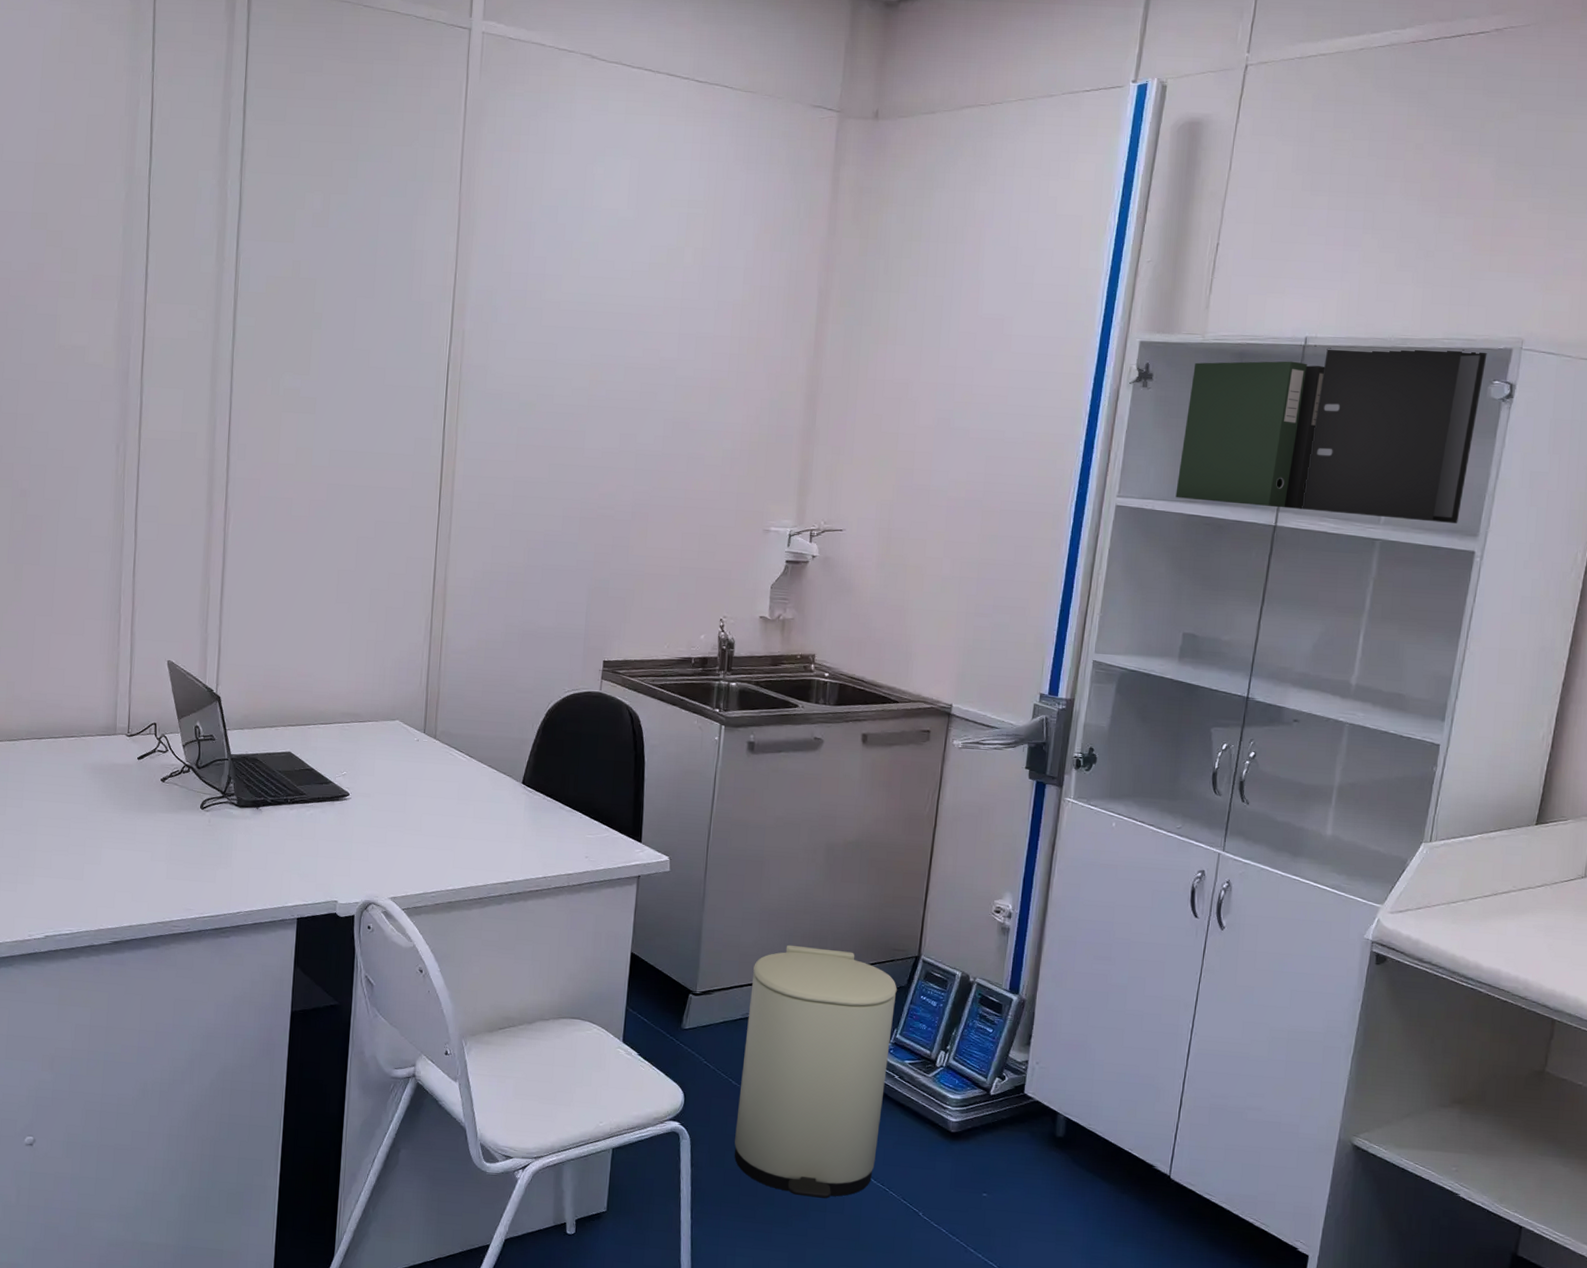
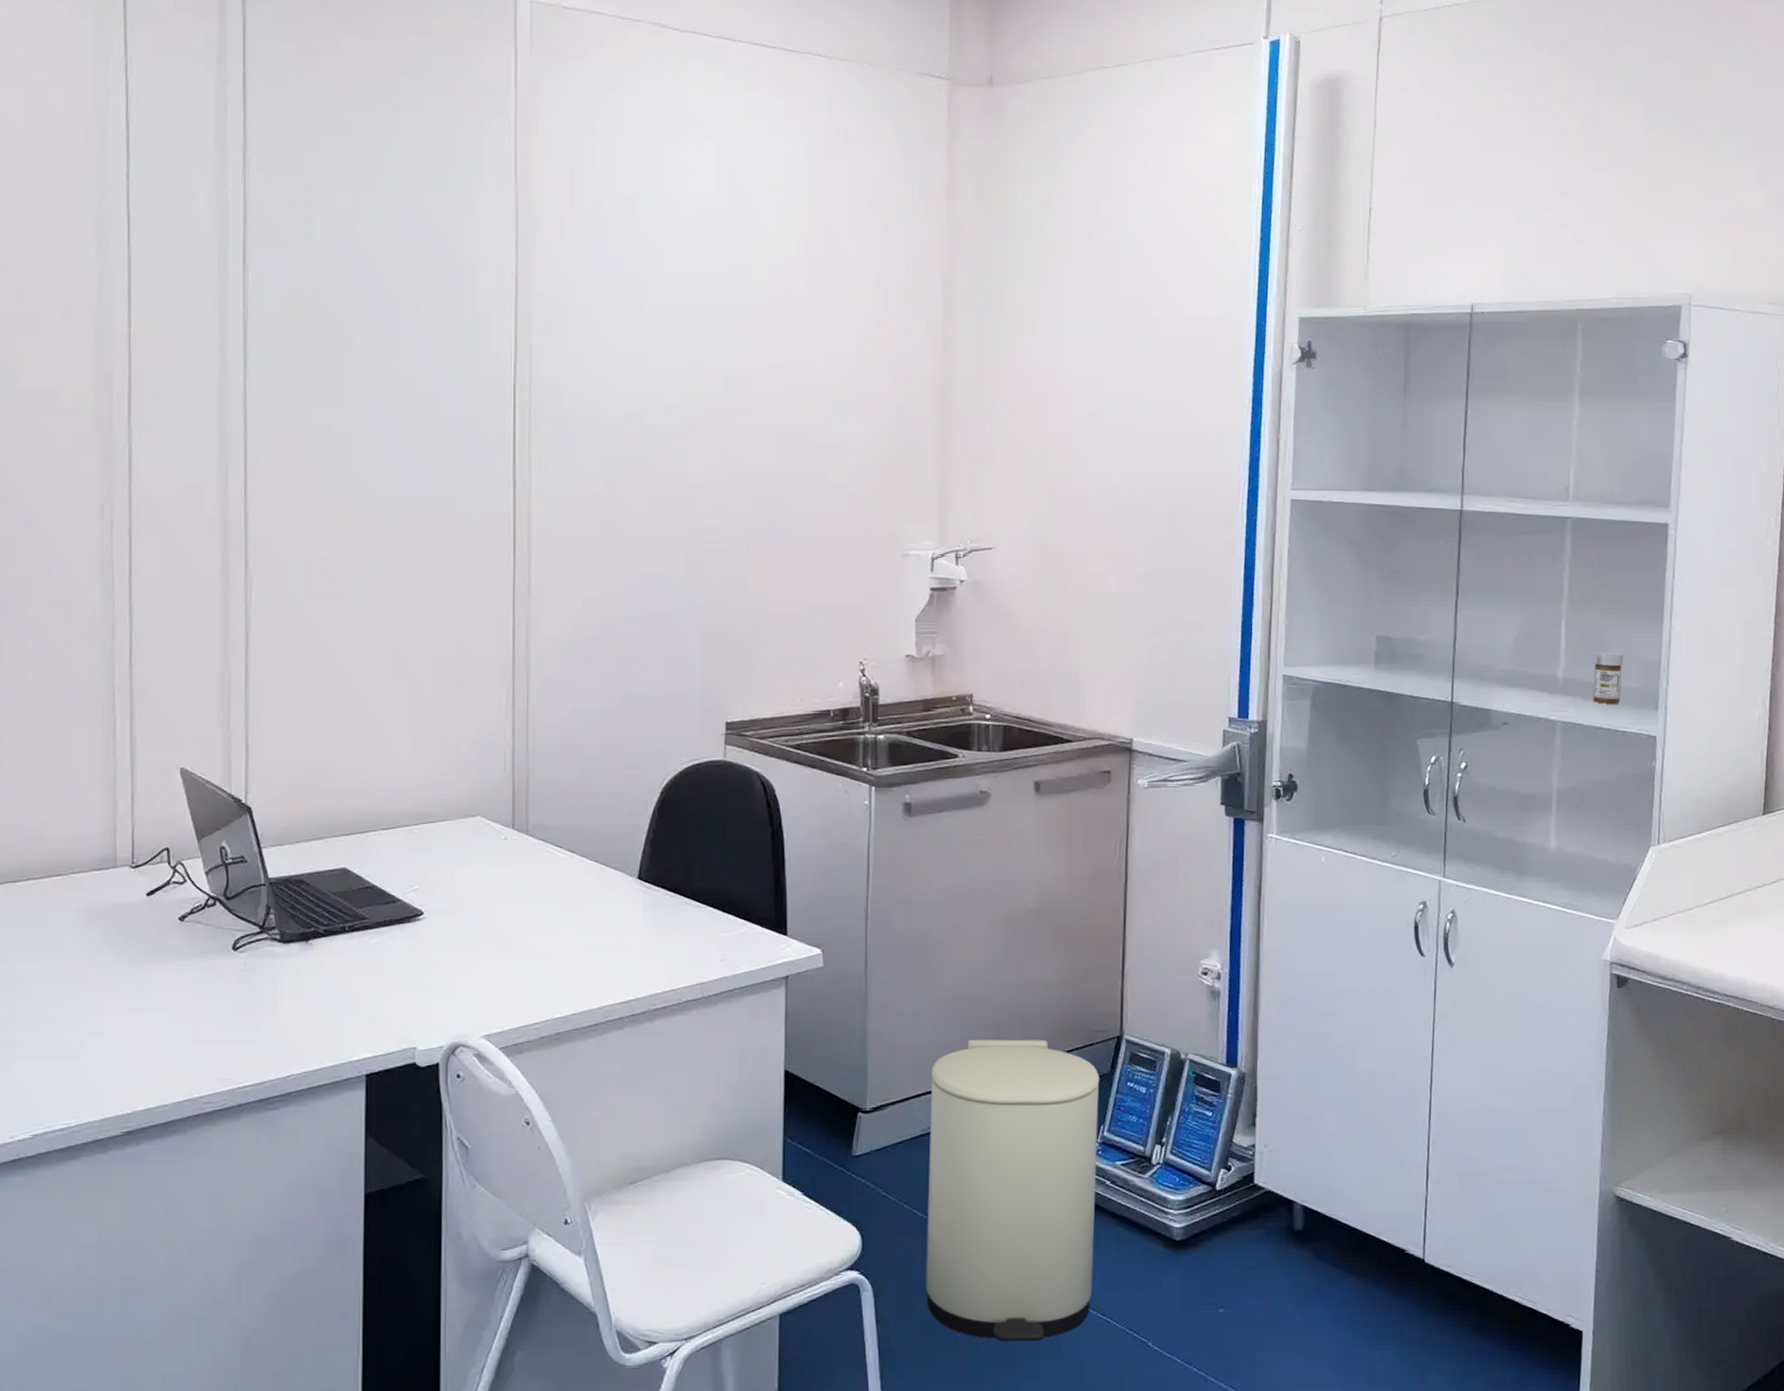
binder: present [1175,361,1325,509] -> none [1353,330,1495,490]
binder: present [1302,348,1487,523] -> none [1486,309,1657,495]
medicine: none [1382,663,1417,712] -> present [1592,651,1624,704]

